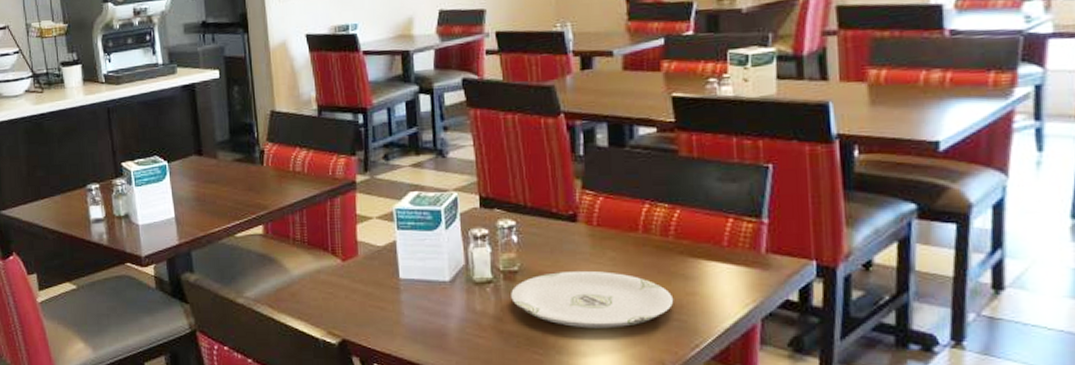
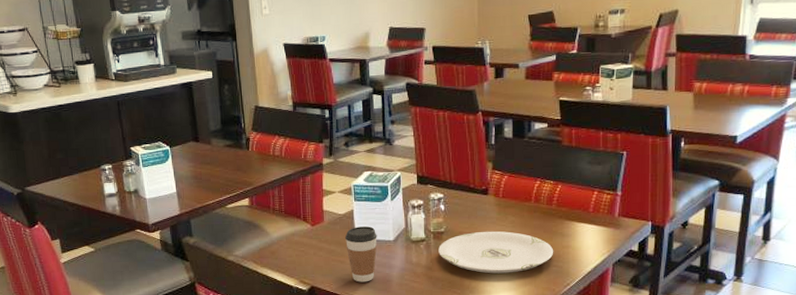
coffee cup: none [385,262,428,336] -> present [344,226,377,282]

